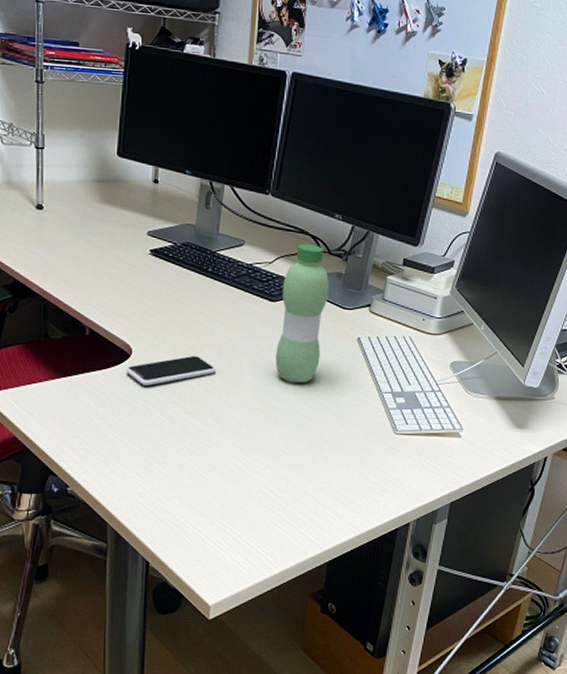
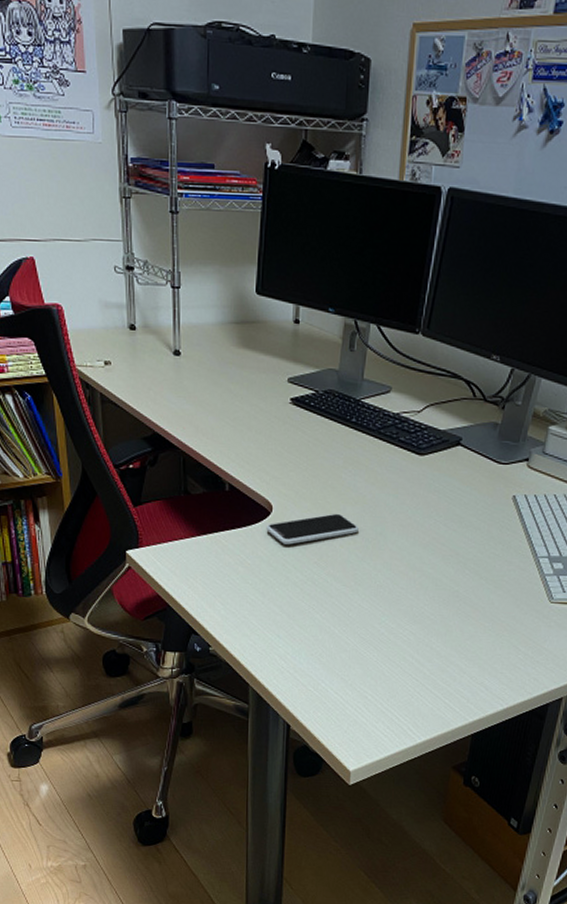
water bottle: present [275,244,329,383] -> none [422,390,483,545]

